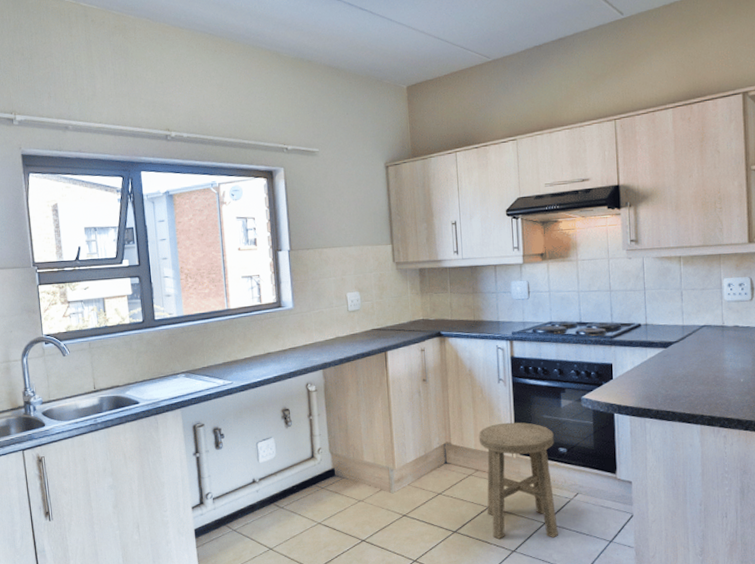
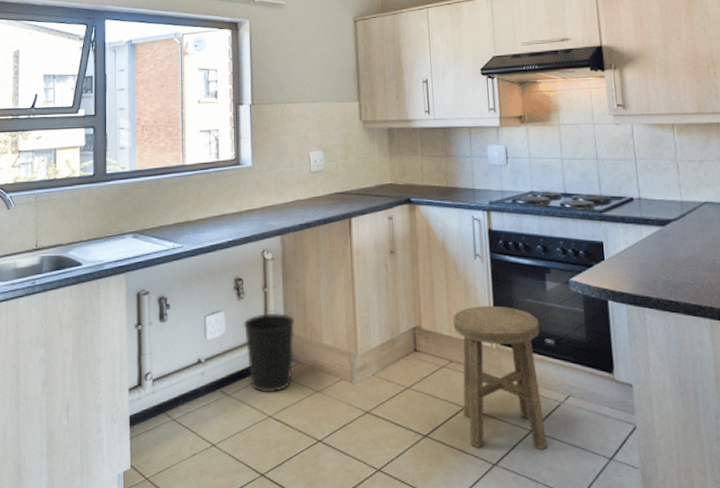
wastebasket: none [291,436,339,505] -> present [243,312,295,393]

